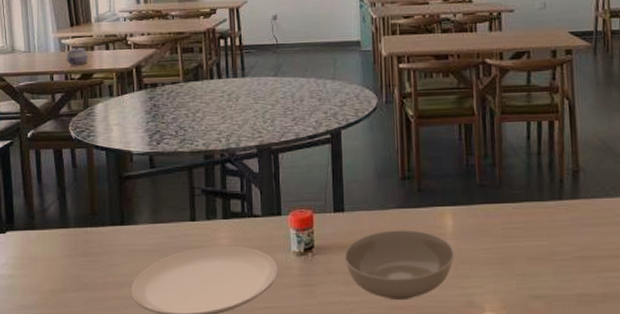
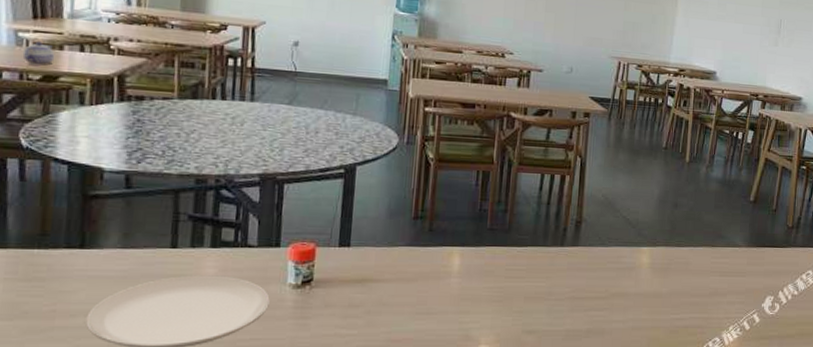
bowl: present [344,230,455,299] -> none [344,266,459,333]

